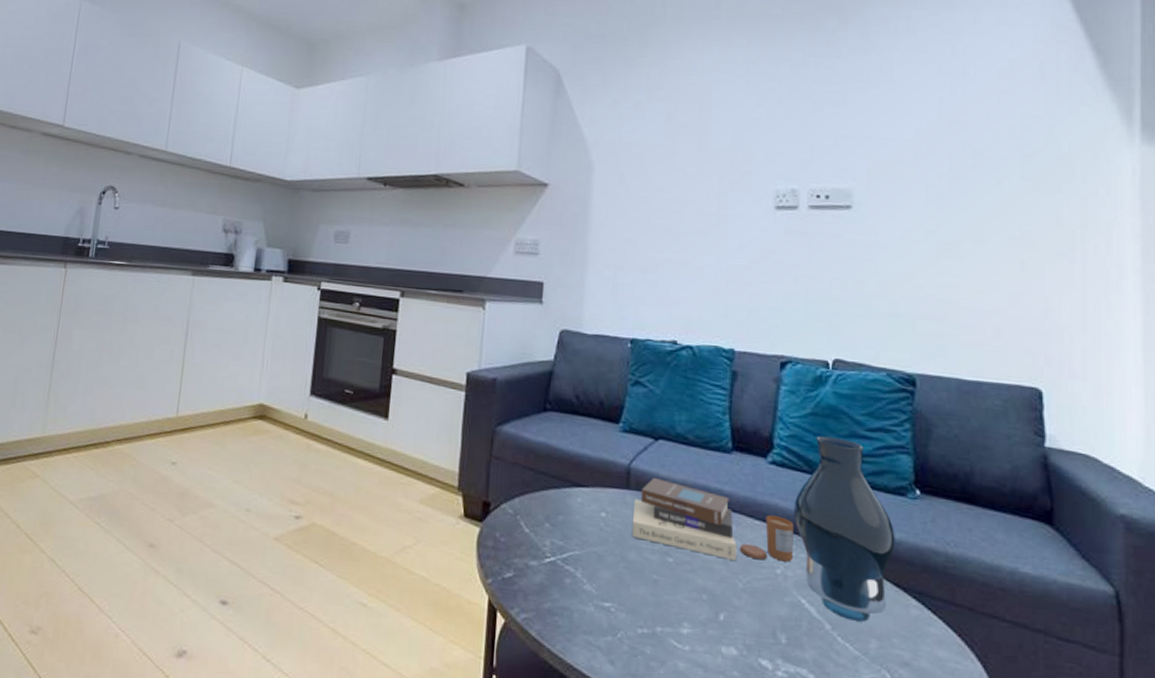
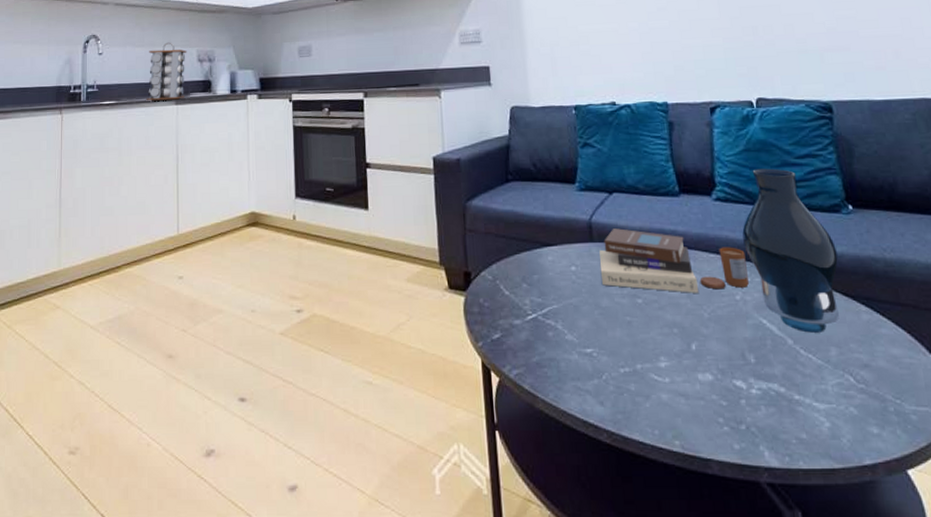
spice rack: none [160,205,212,272] -> present [146,42,187,102]

